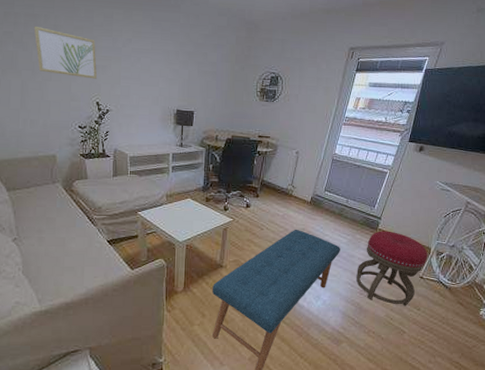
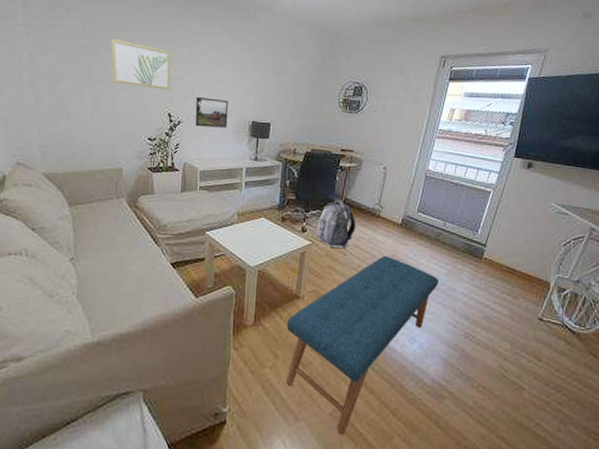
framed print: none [122,85,154,116] -> present [195,96,229,128]
backpack: none [236,181,271,224] -> present [315,199,355,249]
stool: present [356,230,428,306] -> none [459,260,547,355]

